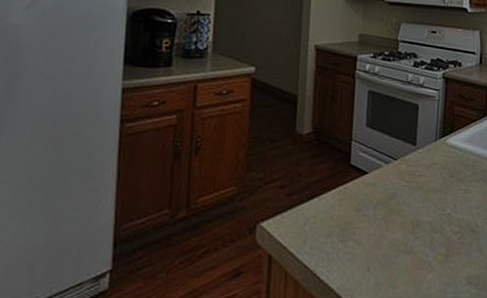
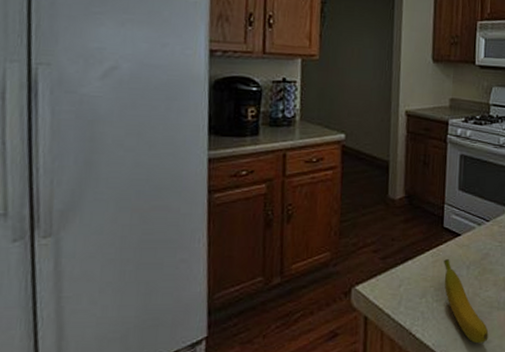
banana: none [350,198,395,289] -> present [444,259,489,344]

